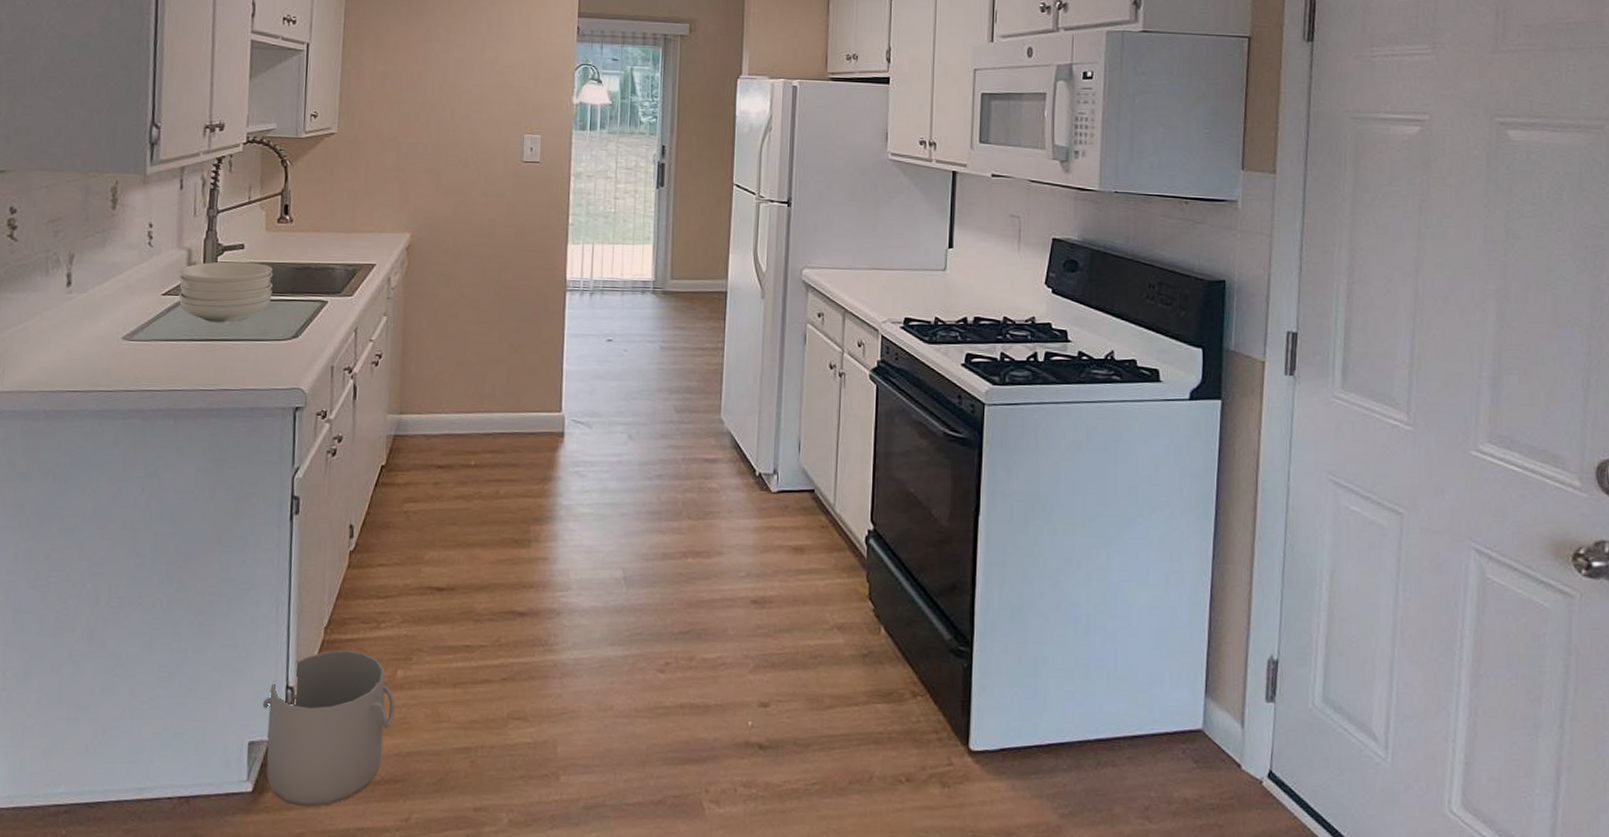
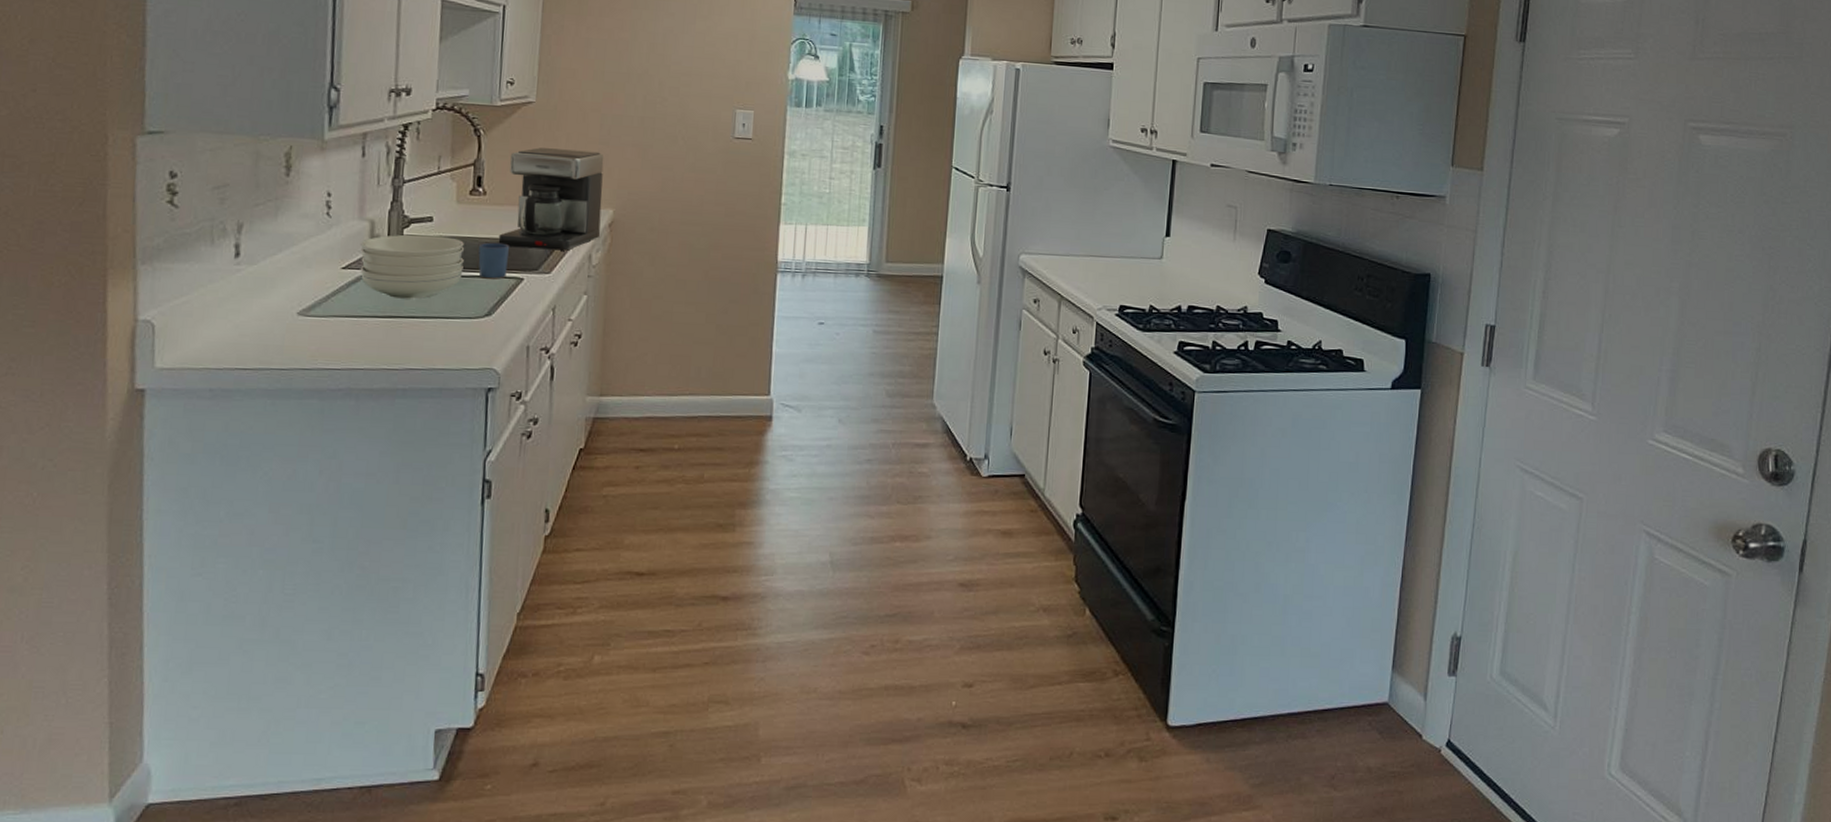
bucket: present [262,649,395,807] -> none [450,635,592,794]
mug: none [286,267,314,304] -> present [478,242,509,280]
coffee maker: none [304,176,401,274] -> present [498,147,604,251]

